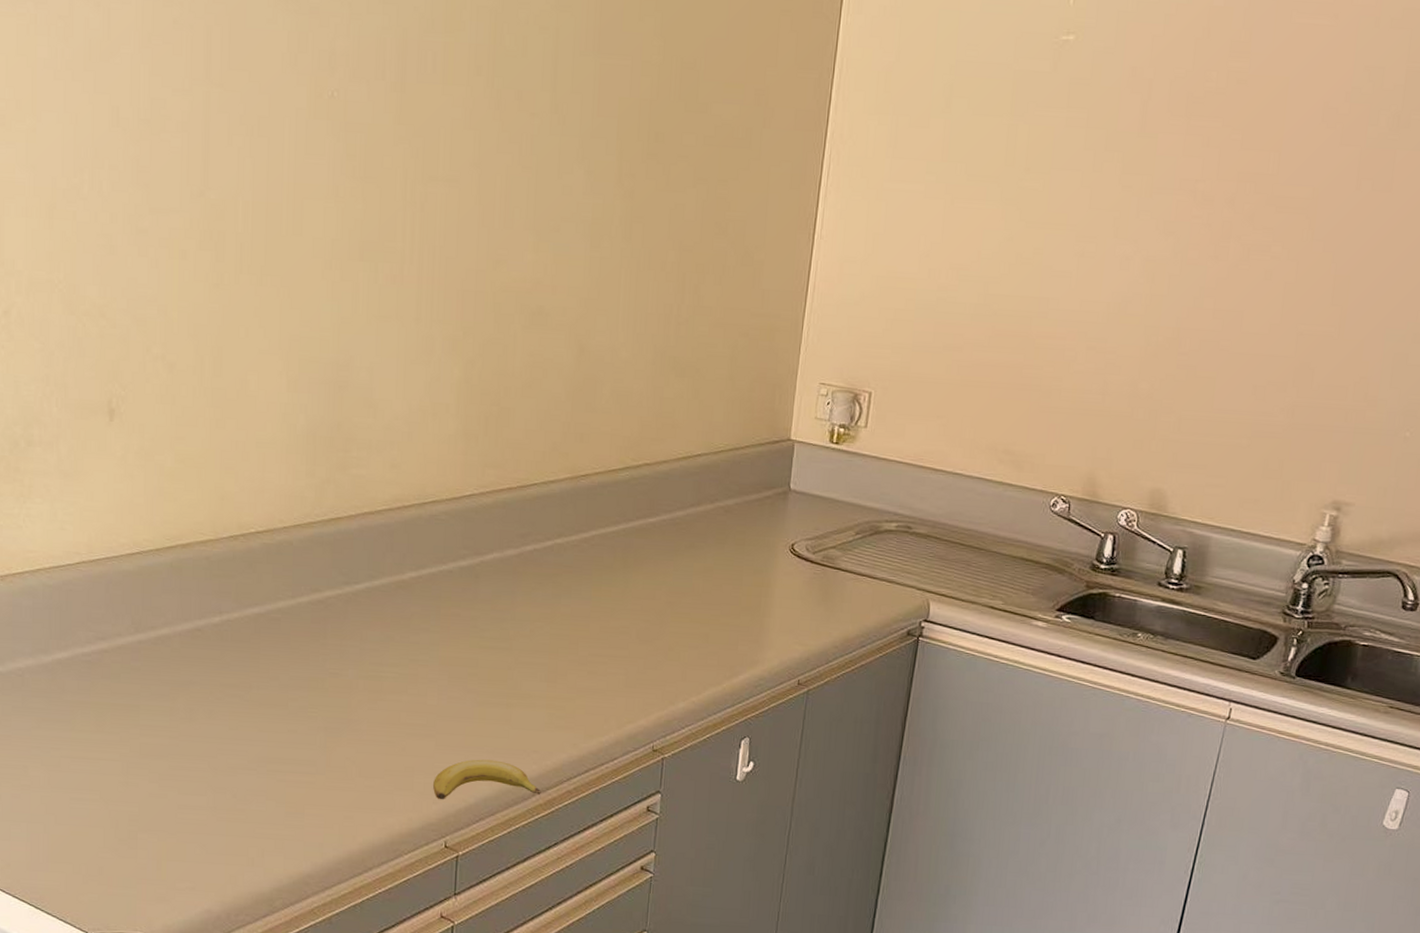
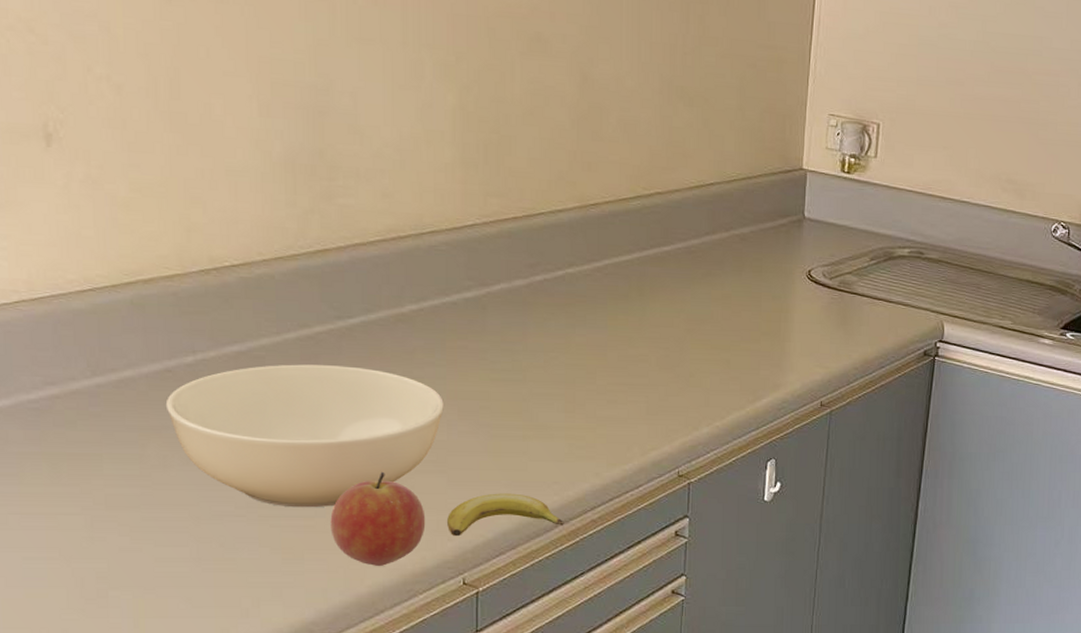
bowl: none [194,626,437,765] -> present [165,364,445,508]
fruit: none [329,733,414,826] -> present [330,471,426,567]

